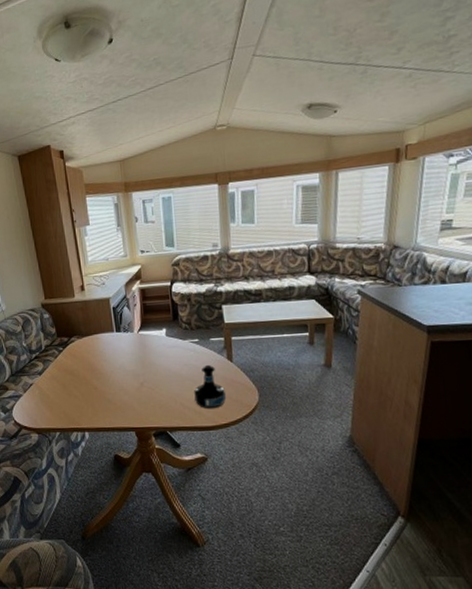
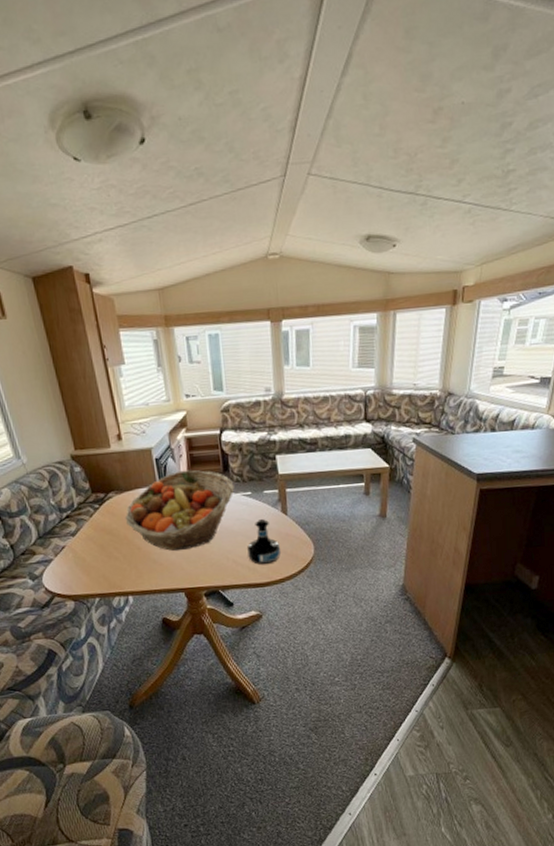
fruit basket: none [84,317,183,392] -> present [125,469,235,551]

